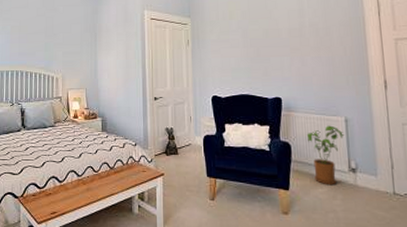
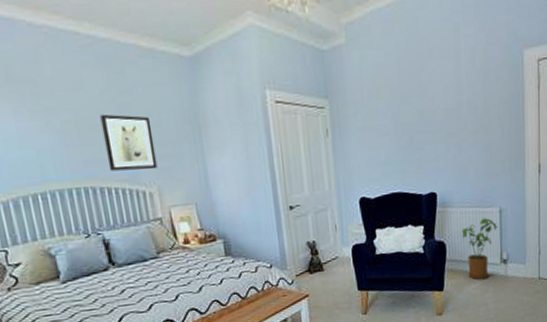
wall art: none [33,23,65,62] -> present [100,114,158,171]

